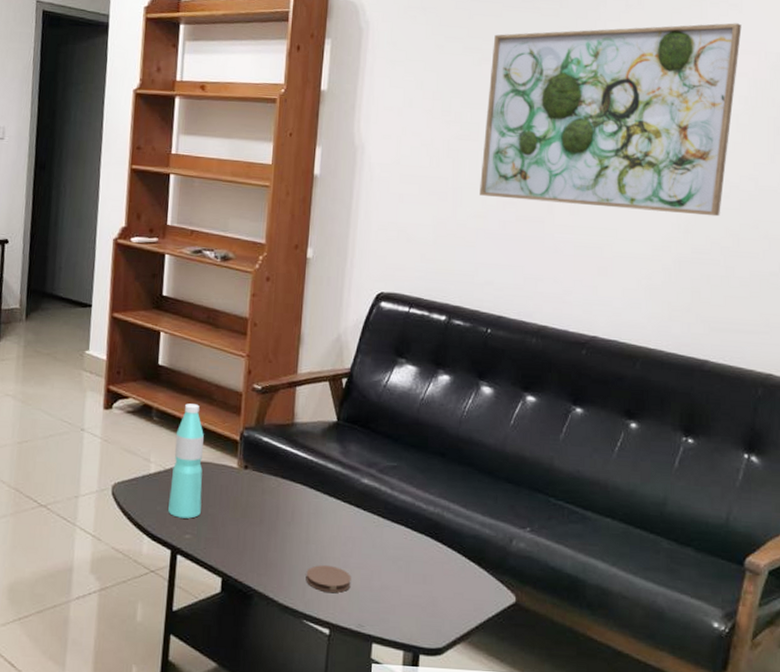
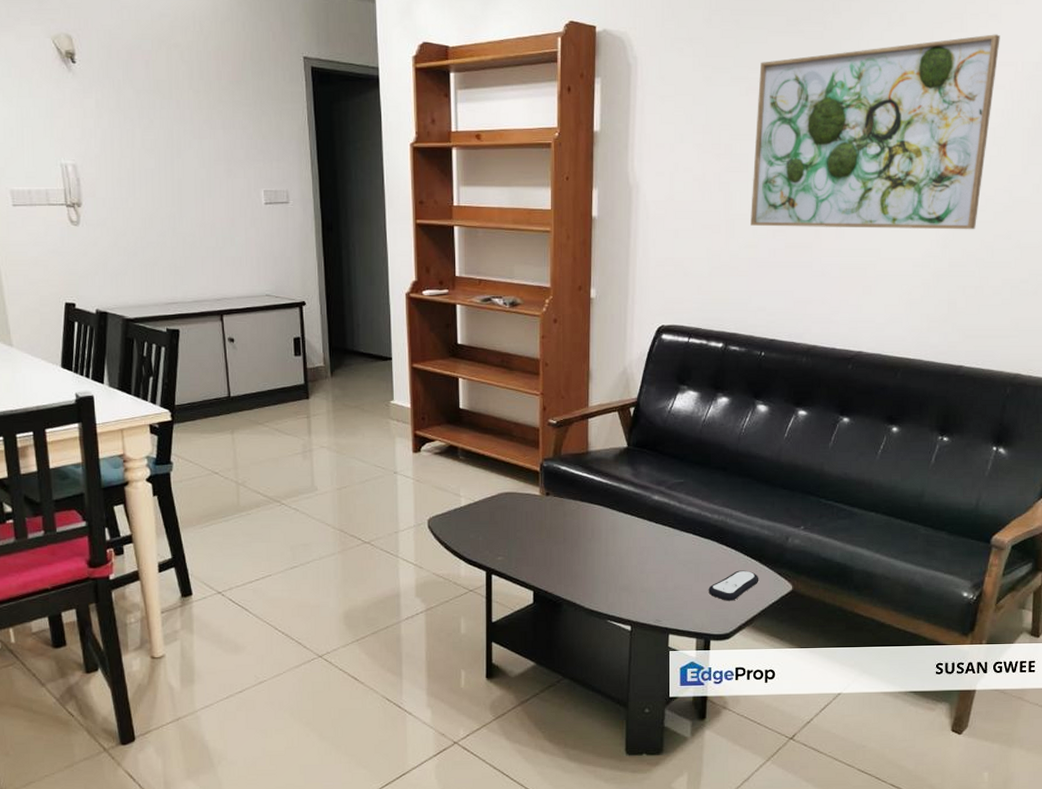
water bottle: present [168,403,204,519] -> none [480,441,510,543]
coaster: present [306,565,351,593] -> none [607,573,648,595]
remote control: none [419,573,478,609] -> present [708,570,759,601]

